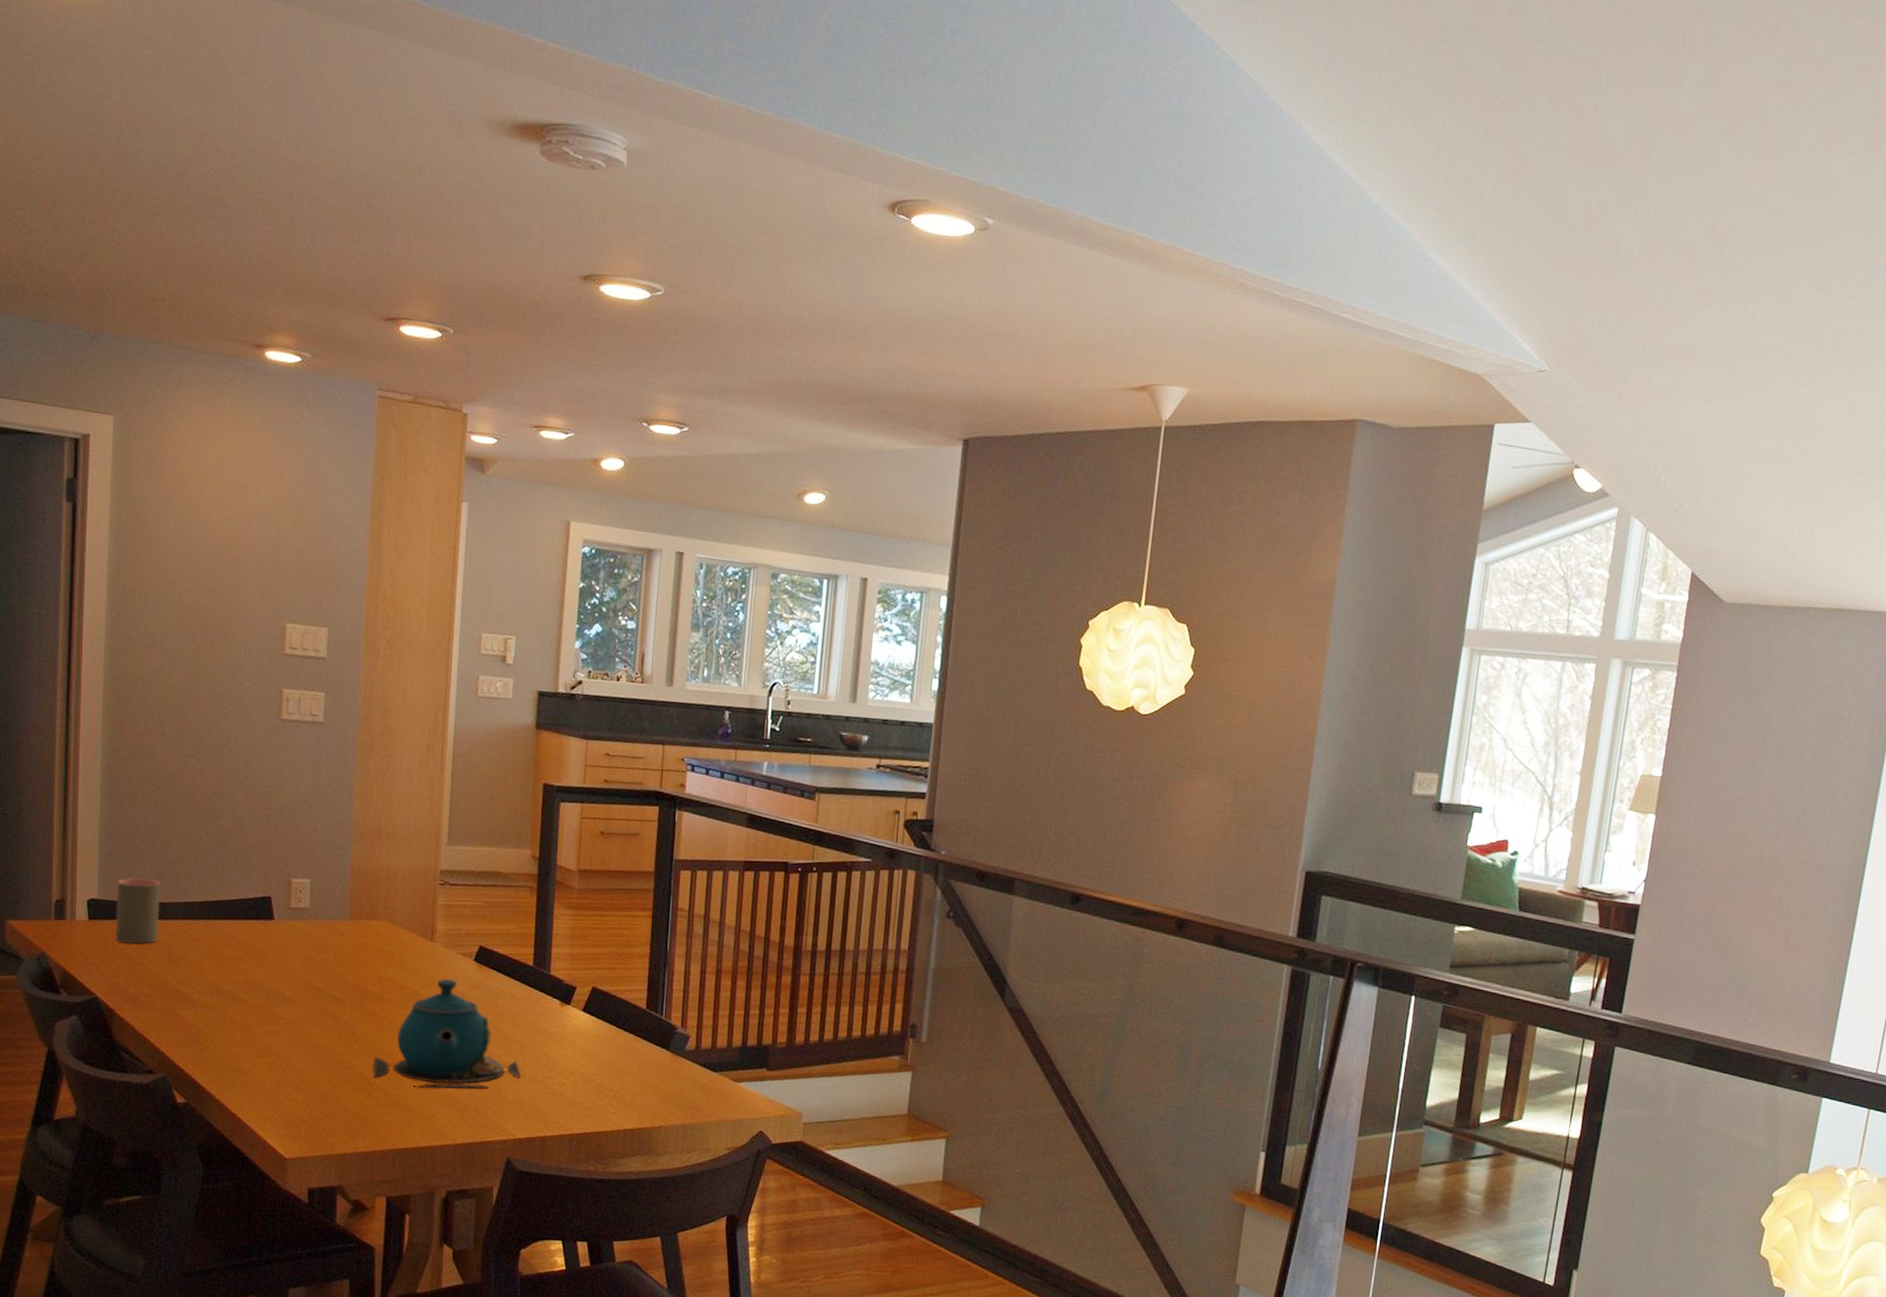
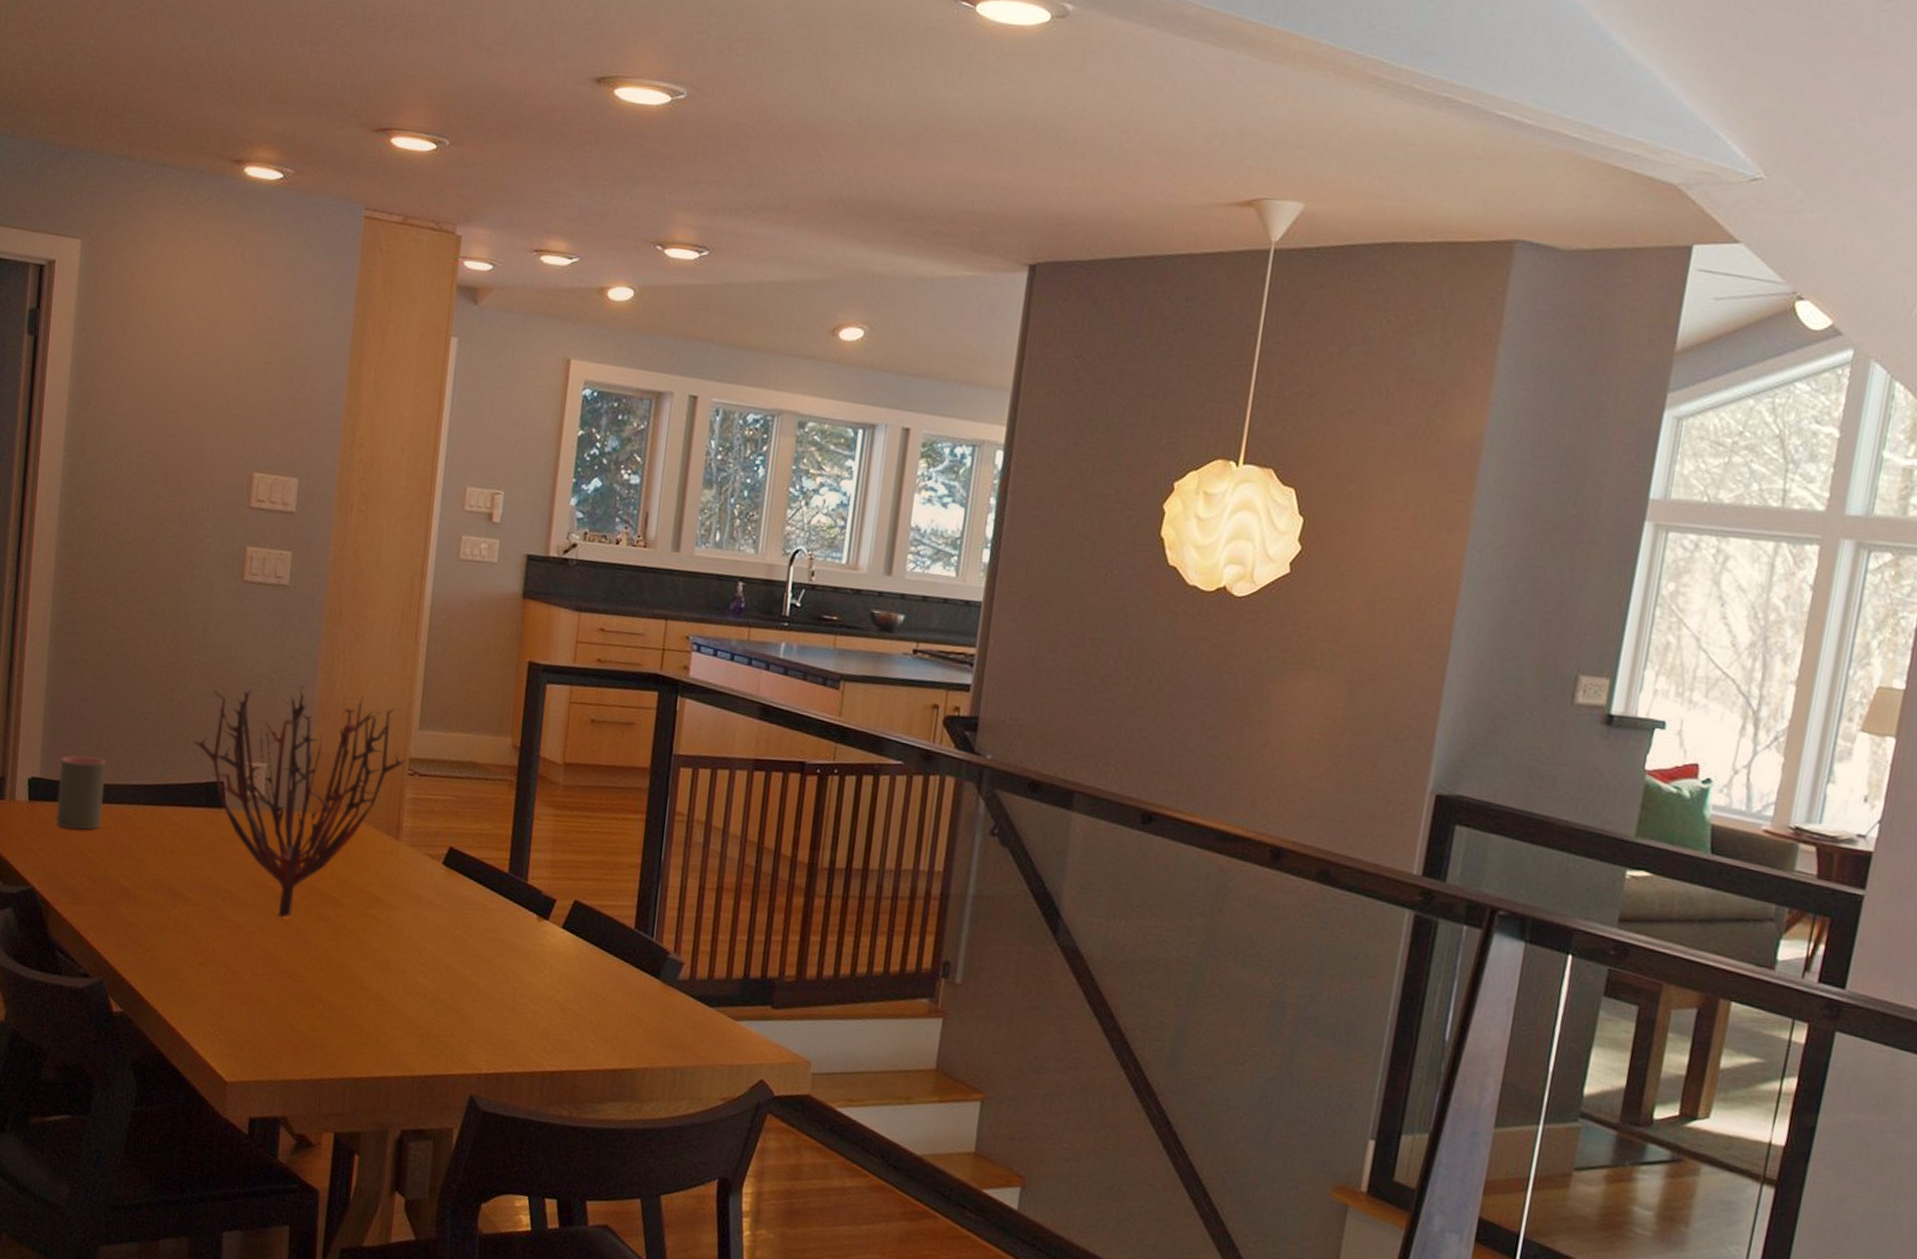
plant: none [240,810,437,1014] -> present [192,685,406,919]
teapot: present [374,978,521,1089] -> none [326,883,489,1013]

